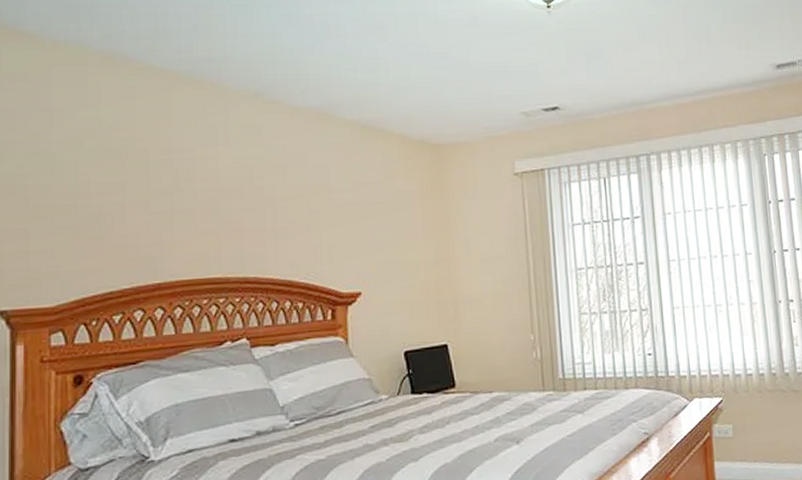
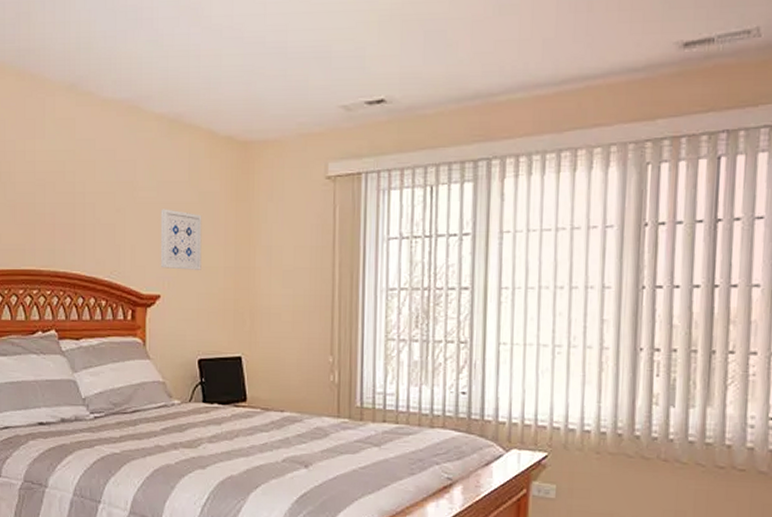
wall art: none [357,208,402,266] -> present [160,209,202,270]

